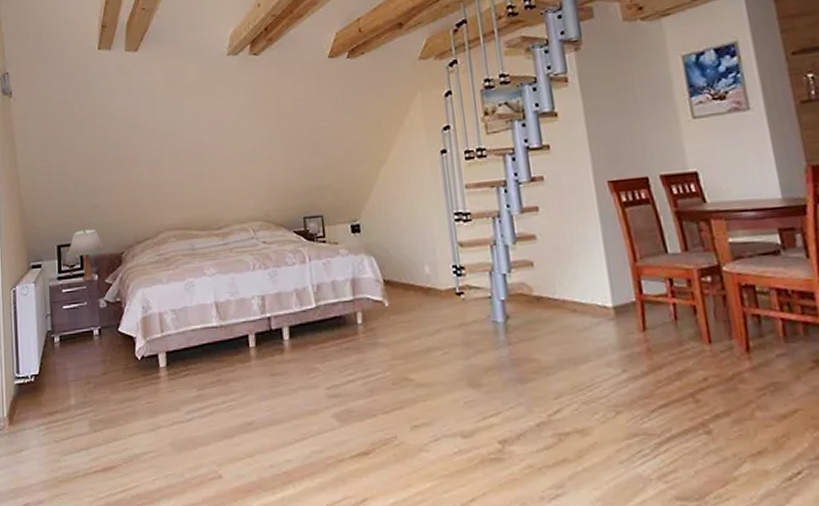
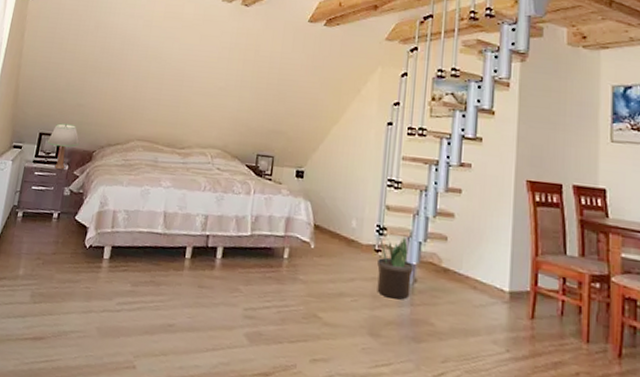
planter: none [456,272,505,342] -> present [377,233,414,300]

